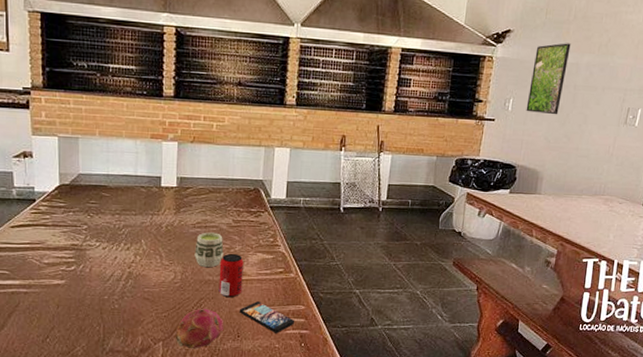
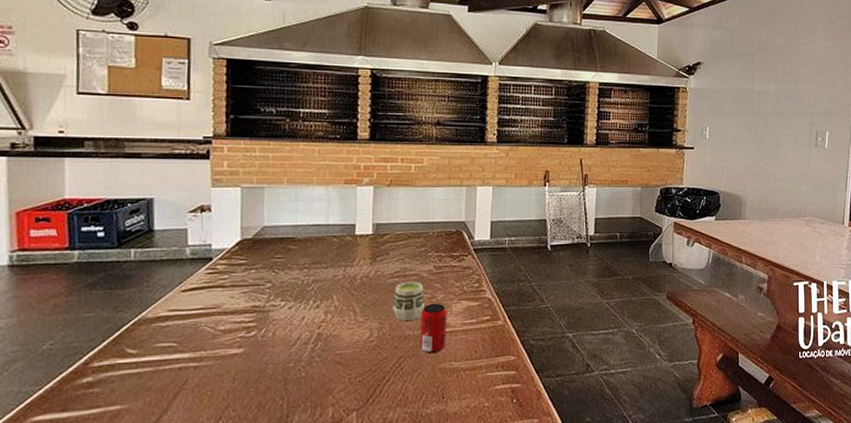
fruit: present [175,308,224,348] -> none [371,368,427,417]
smartphone: present [239,301,295,333] -> none [443,355,505,390]
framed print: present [526,43,571,115] -> none [723,73,757,141]

